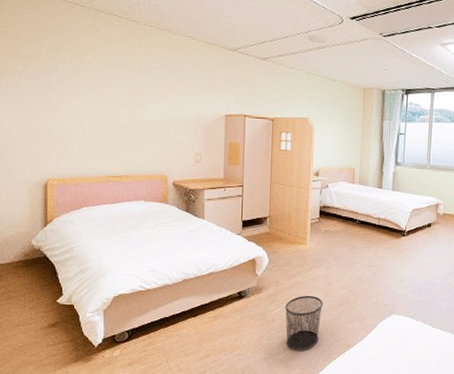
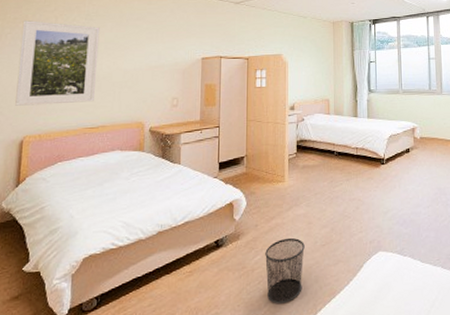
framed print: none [36,59,118,151] -> present [15,20,100,106]

